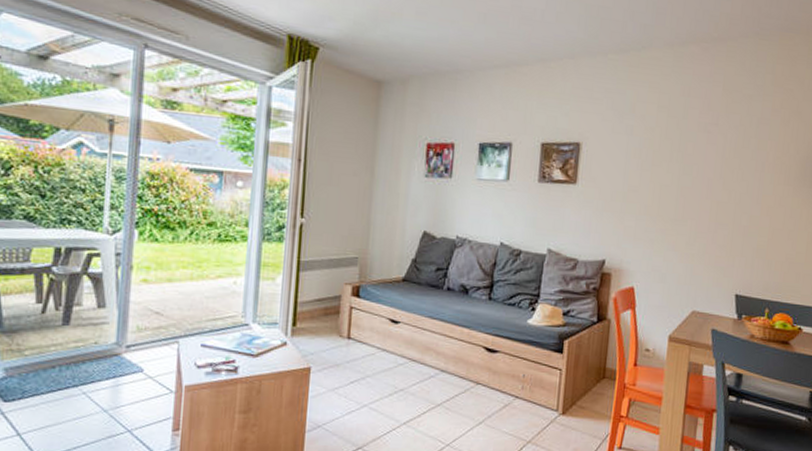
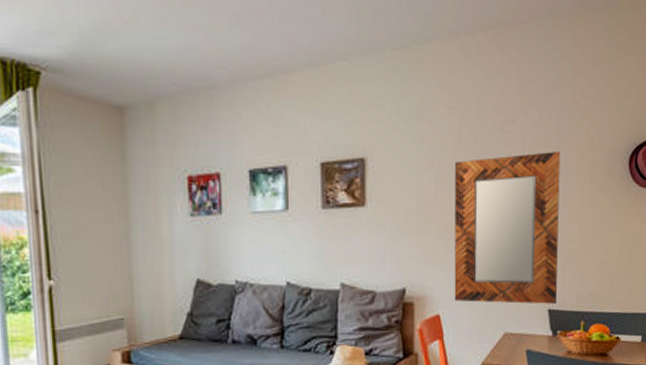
home mirror: none [648,153,758,290] -> present [454,150,561,304]

